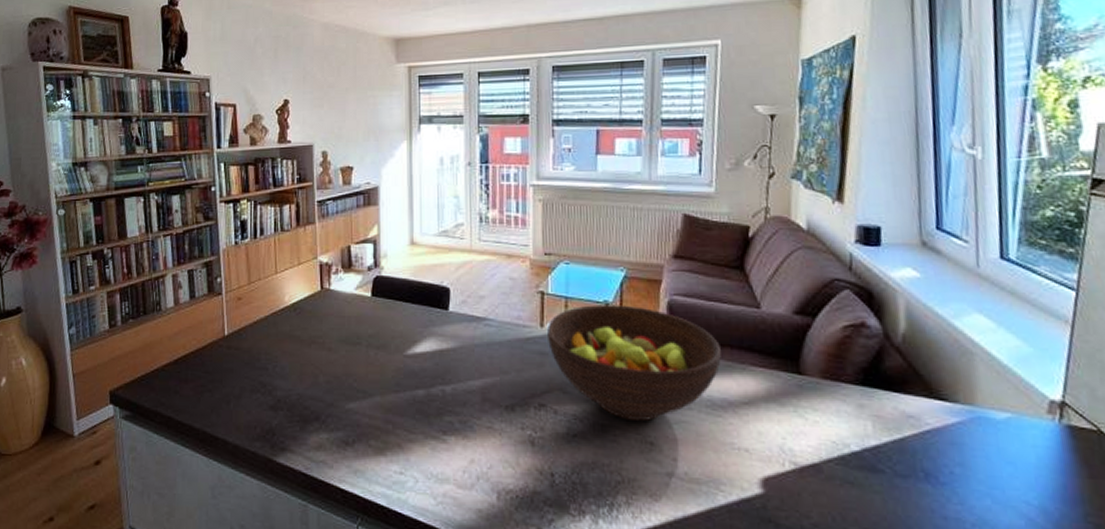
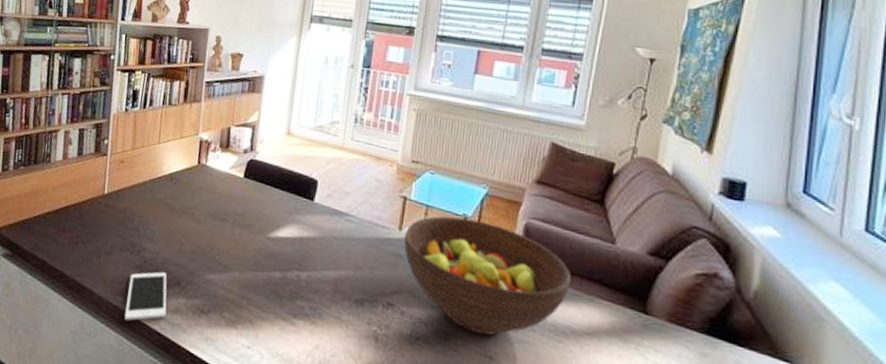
cell phone: none [264,409,309,467] -> present [124,272,167,321]

